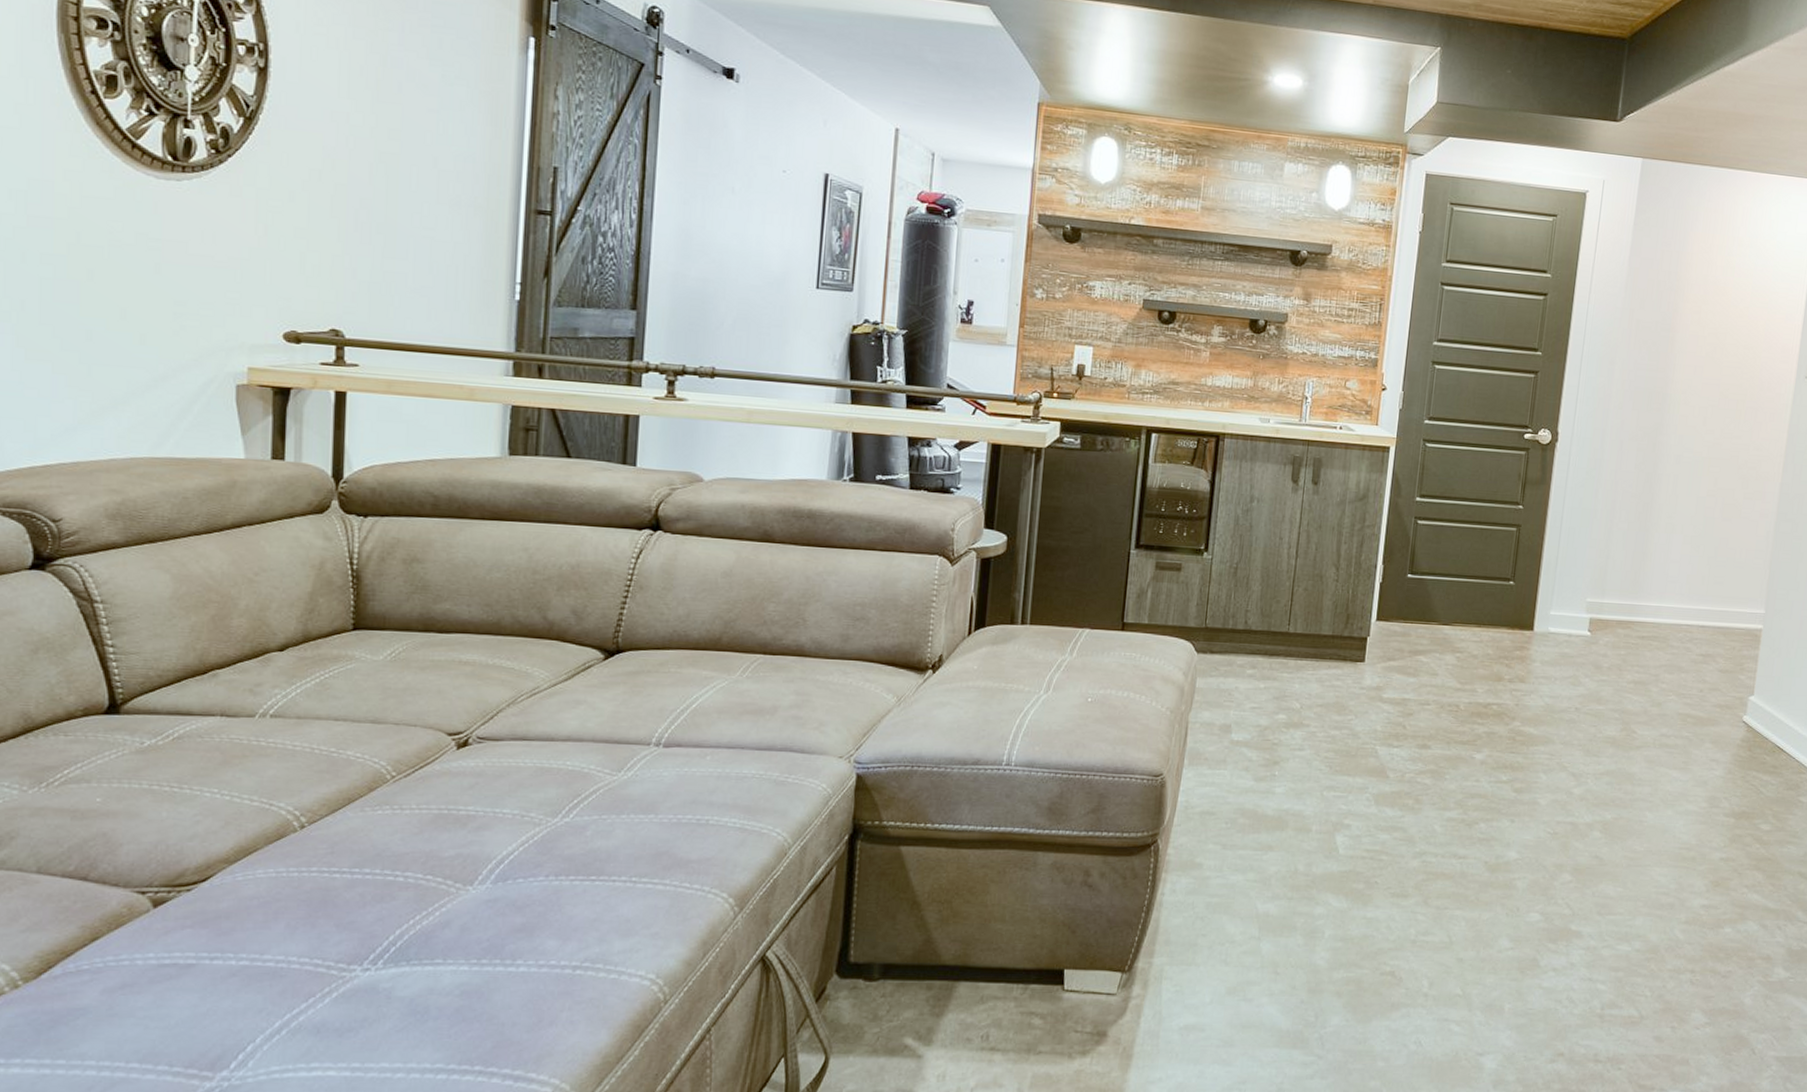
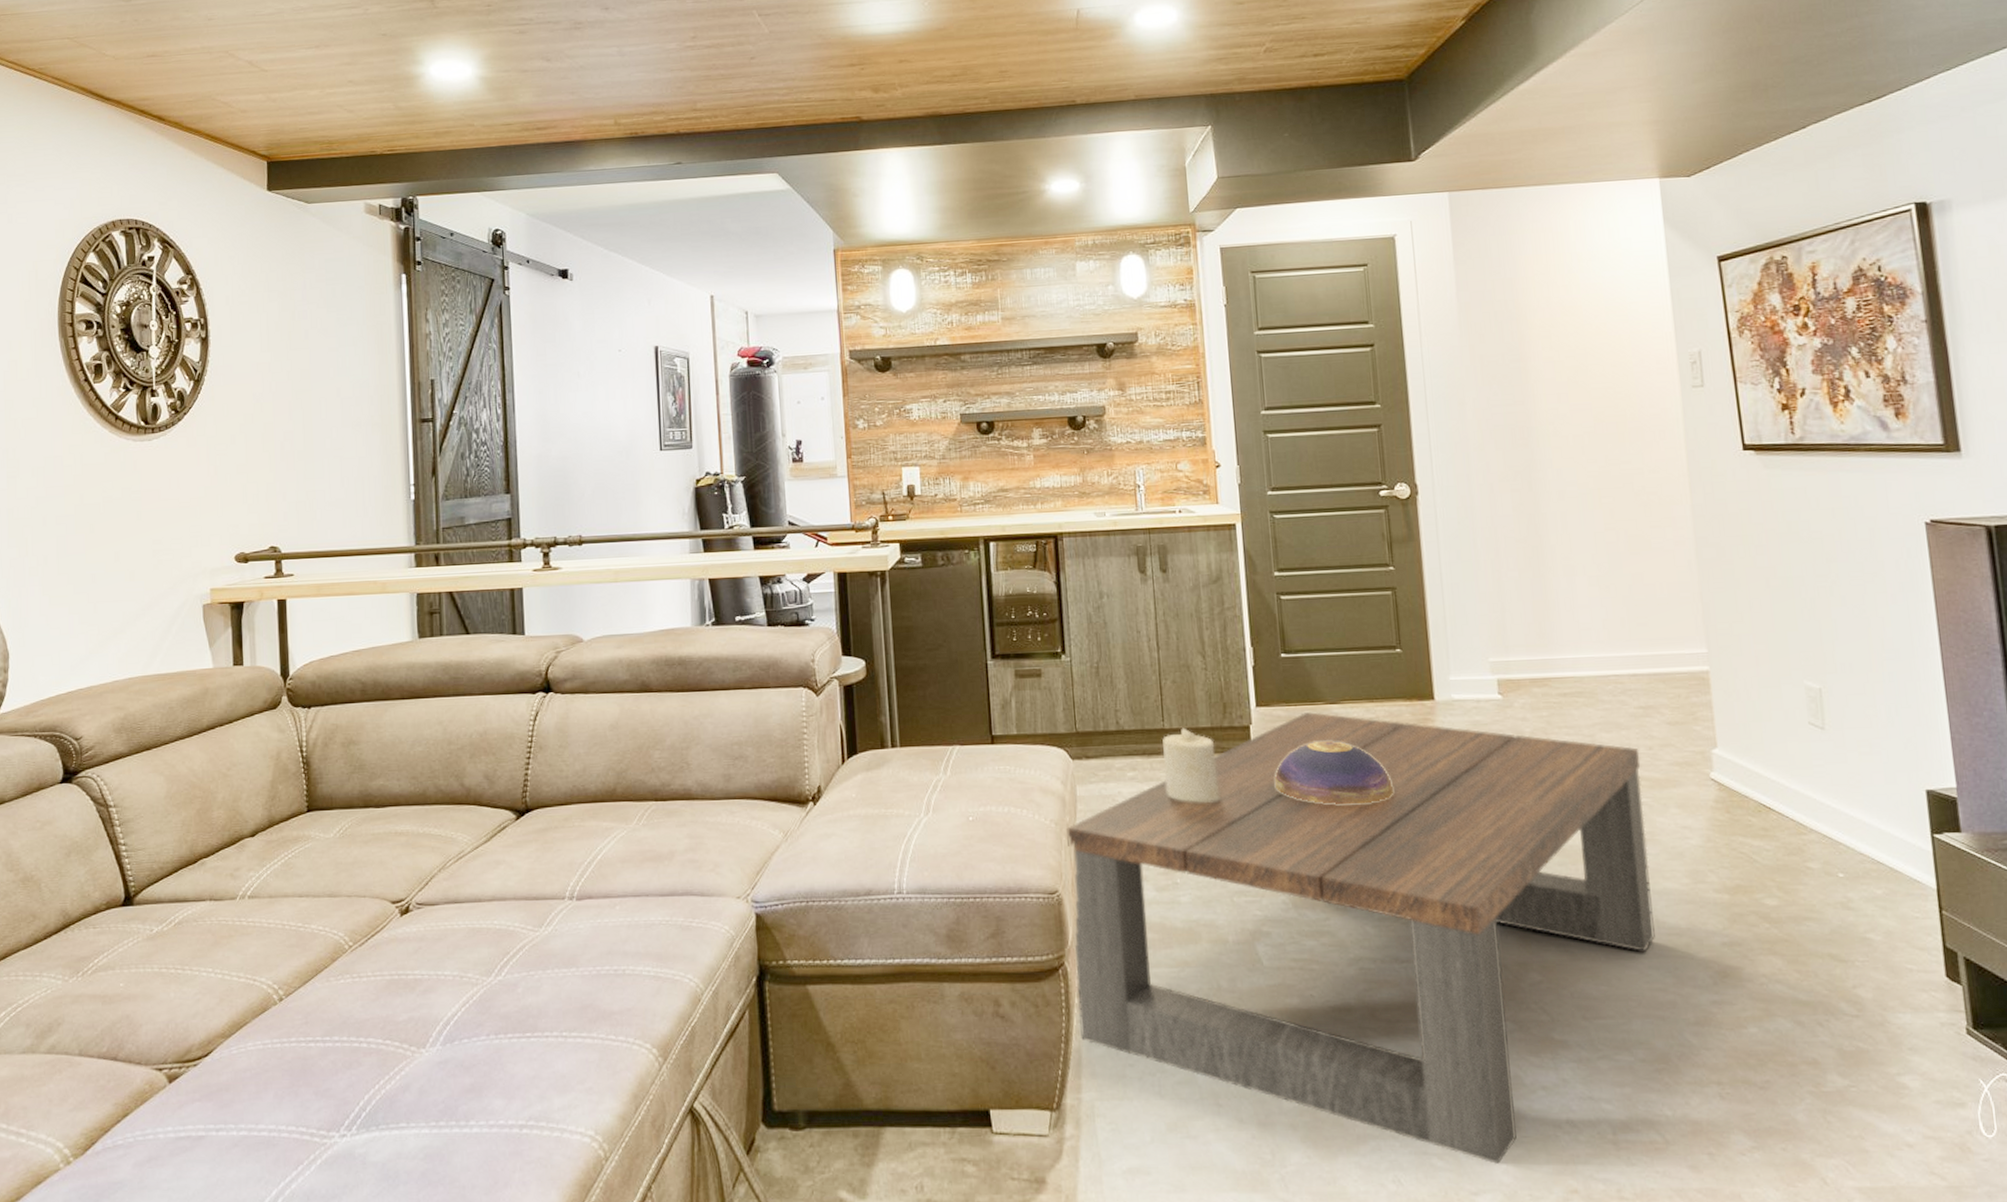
coffee table: none [1161,630,1692,1030] -> present [1066,712,1655,1164]
candle: none [1280,633,1333,705] -> present [1162,727,1221,803]
decorative bowl: none [1379,658,1482,718] -> present [1274,741,1393,805]

